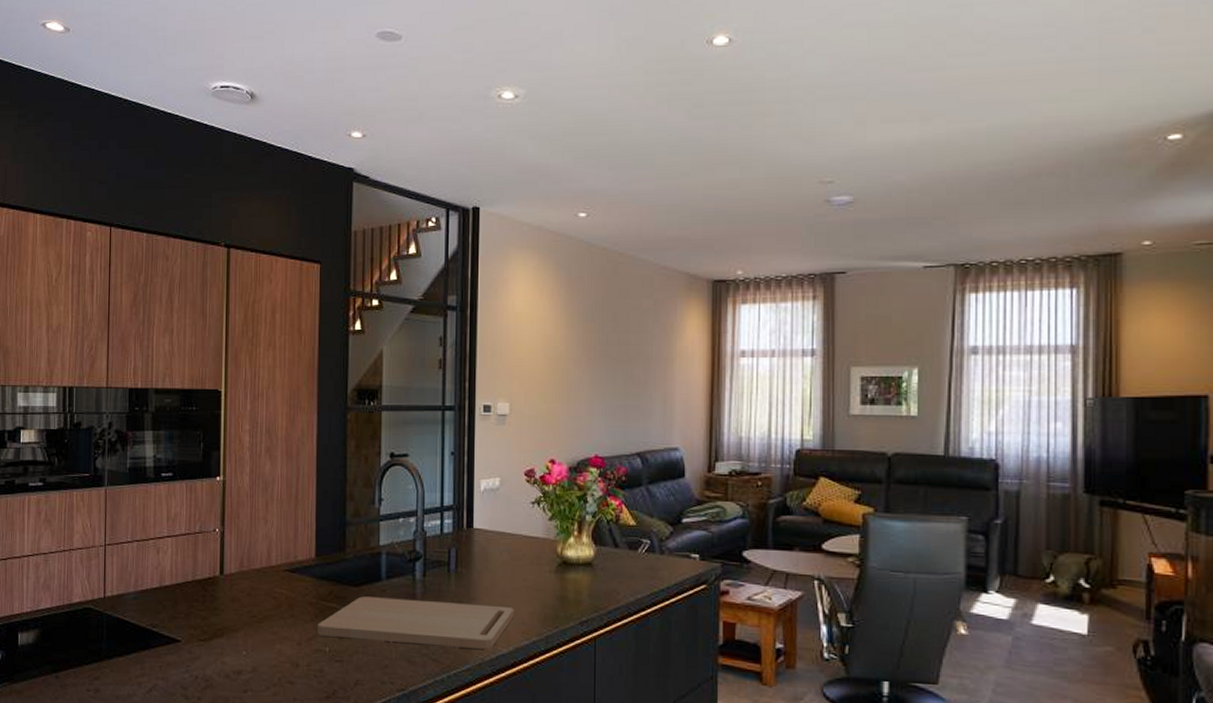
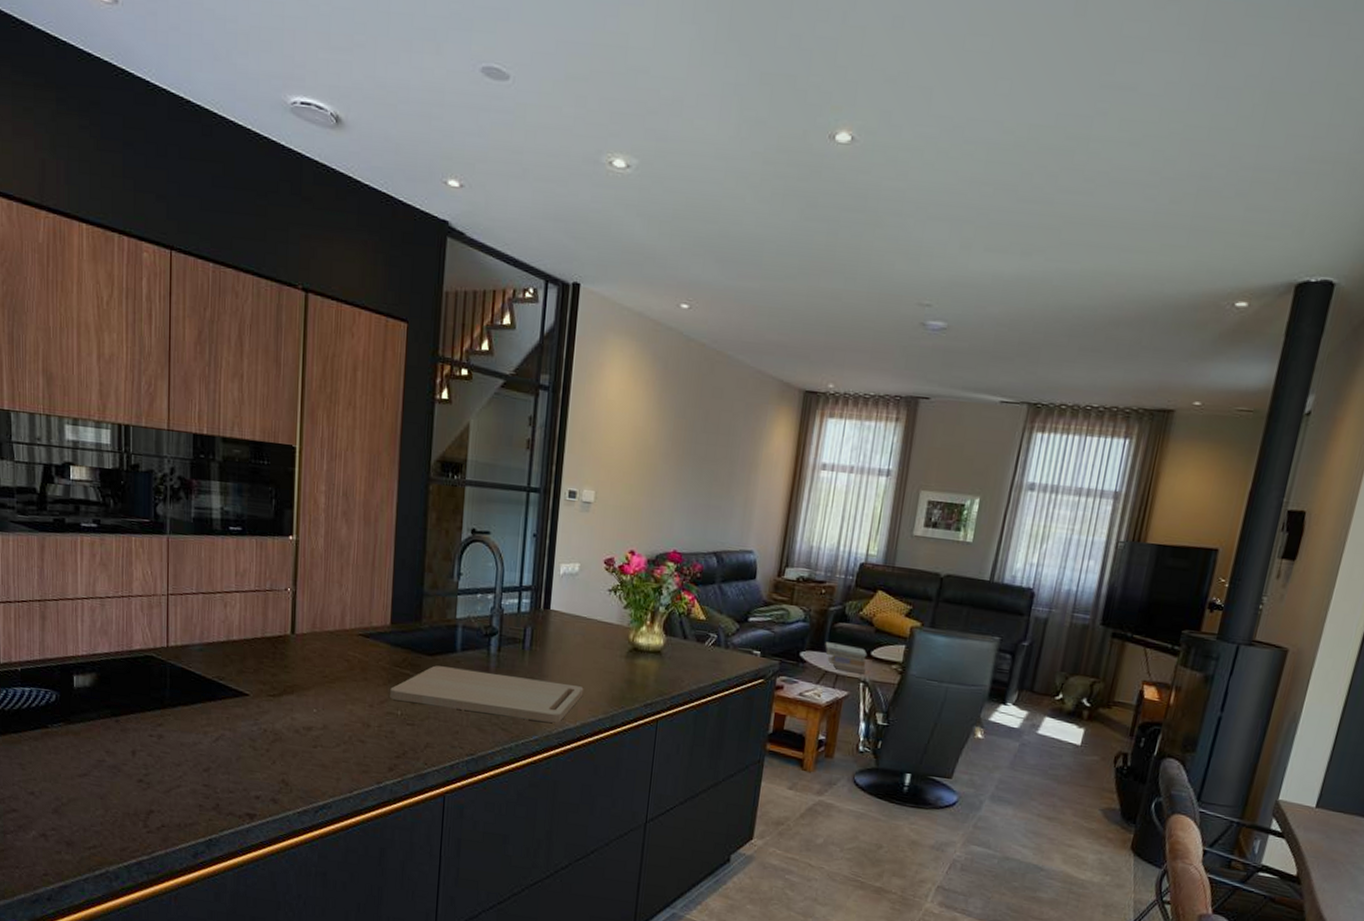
books: none [769,538,818,571] -> present [825,642,868,674]

